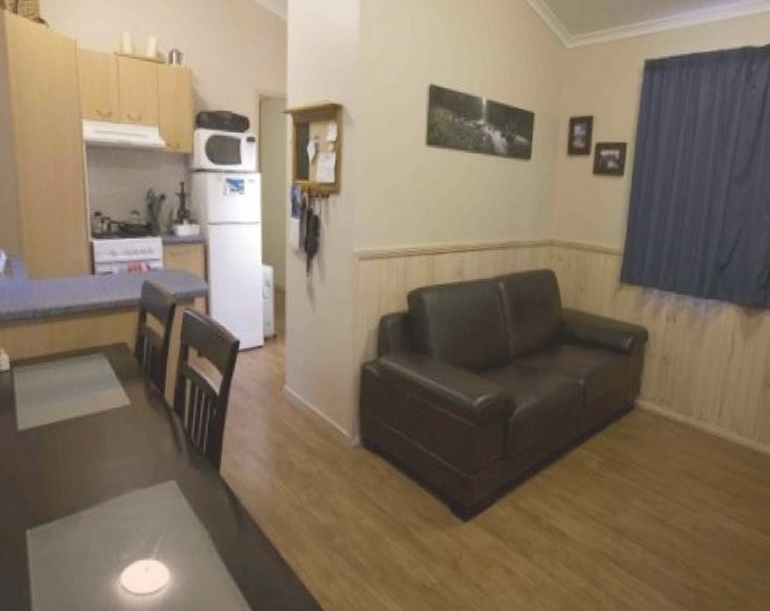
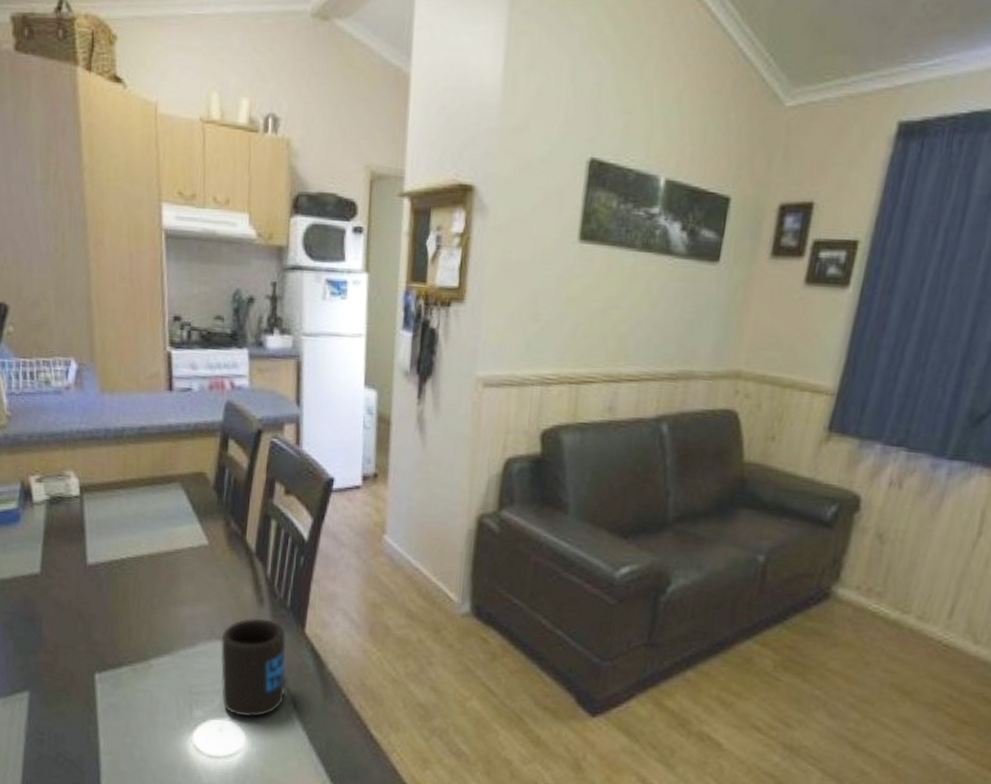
mug: none [144,465,204,555] -> present [220,618,287,717]

